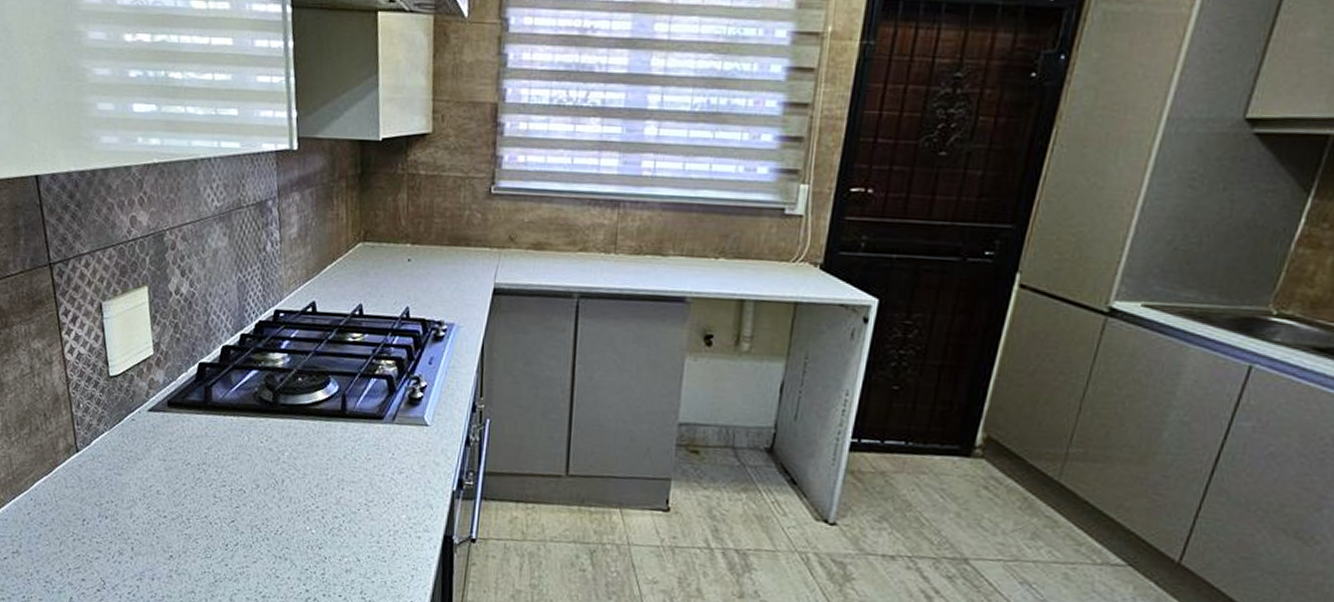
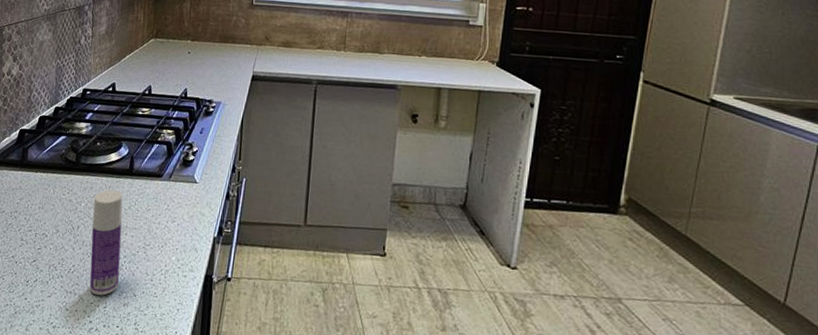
bottle: none [299,435,339,561] -> present [89,189,123,296]

